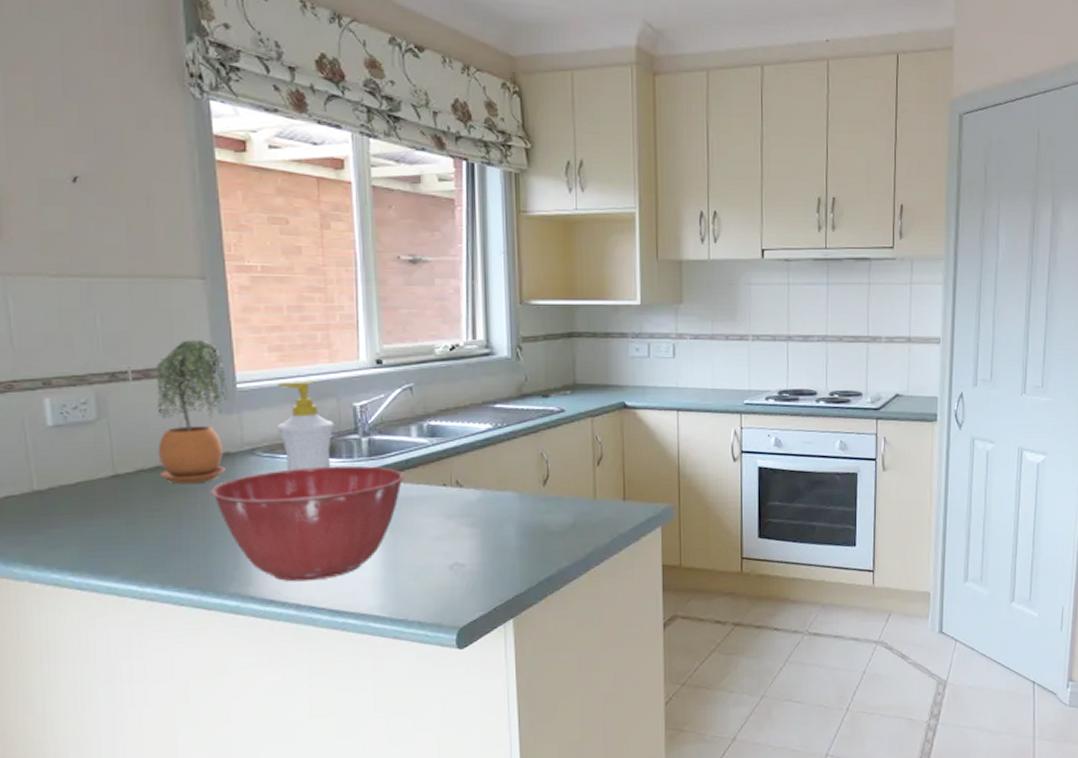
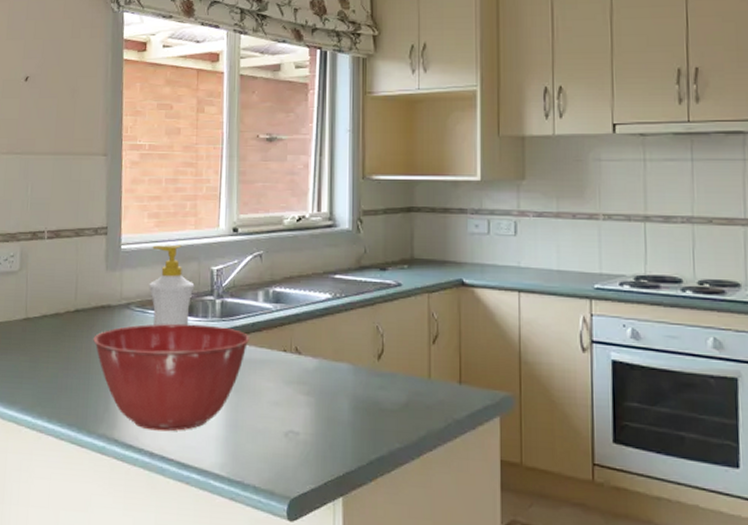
potted plant: present [155,340,229,485] -> none [57,206,115,331]

